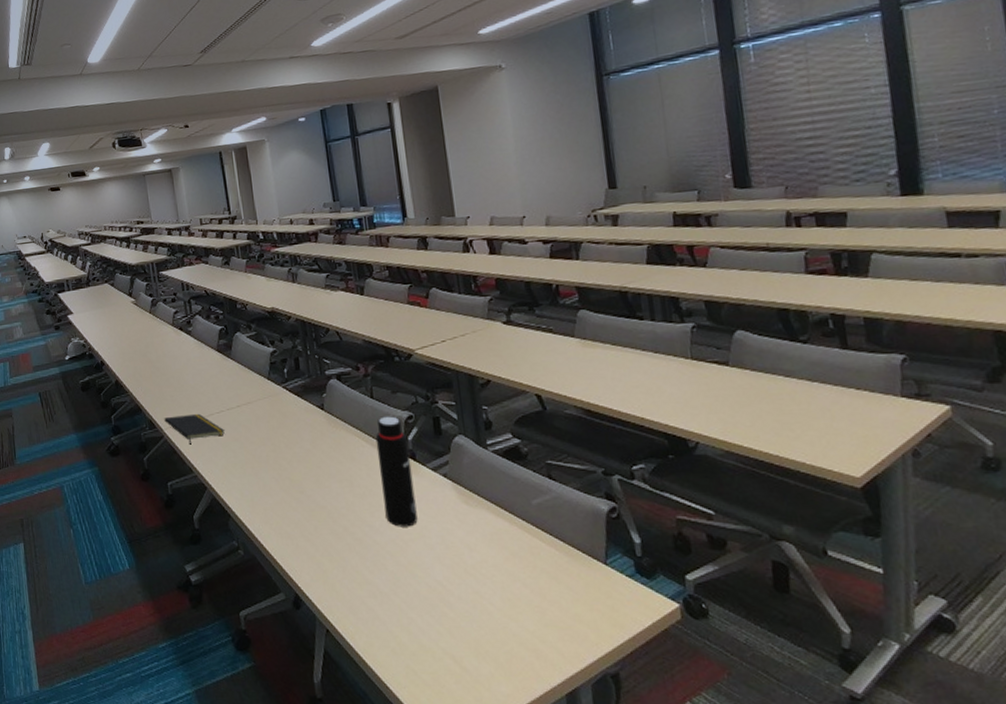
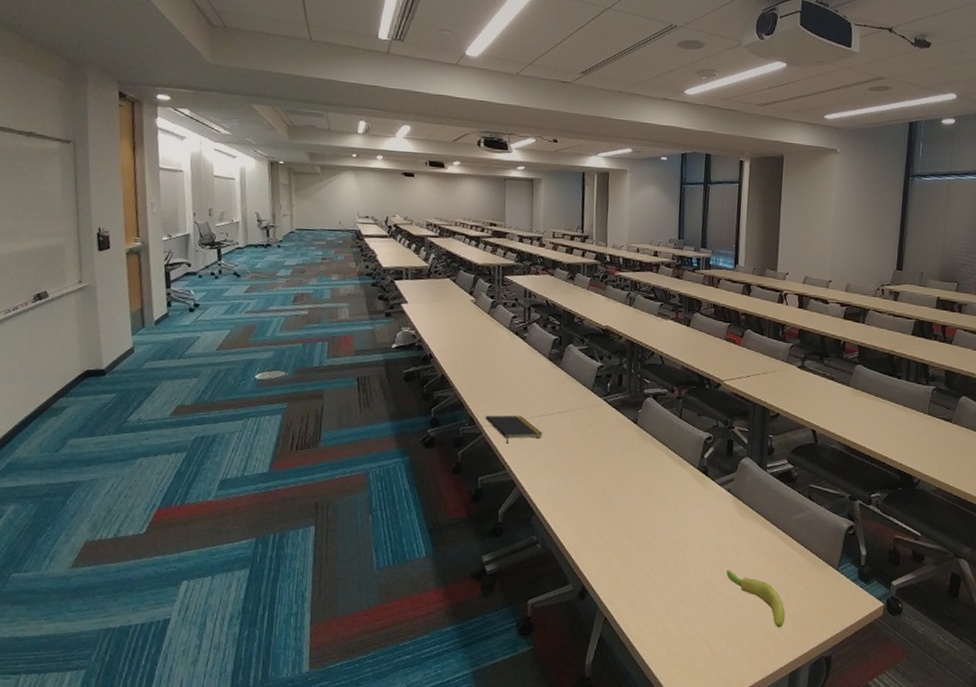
water bottle: present [375,416,418,527] -> none [673,435,704,532]
banana: none [460,569,547,638] -> present [726,570,786,628]

